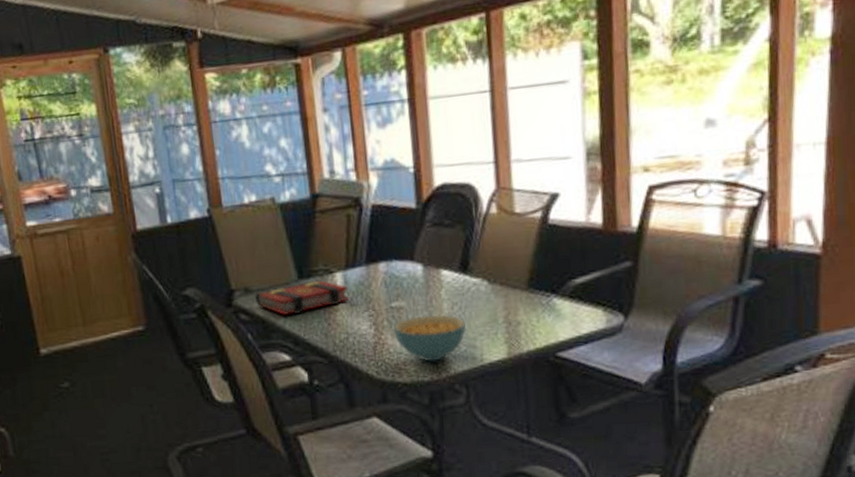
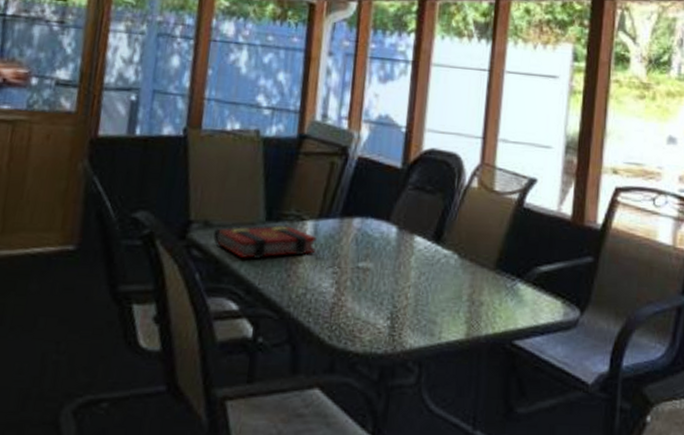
cereal bowl: present [394,314,467,362] -> none [355,280,431,333]

